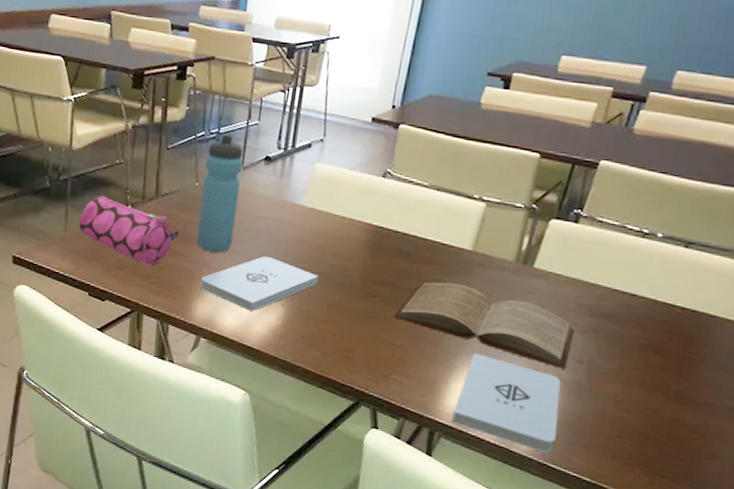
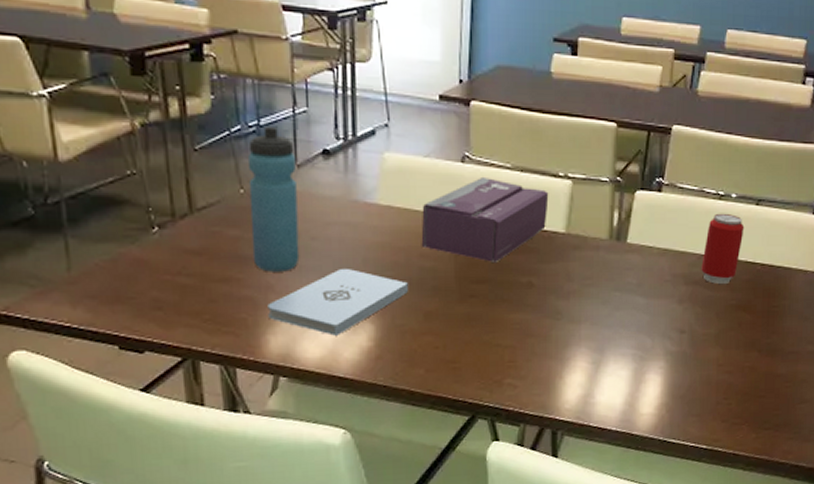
pencil case: present [78,196,179,266] -> none [87,219,229,300]
tissue box: none [335,191,461,269] -> present [421,176,549,262]
book: present [393,282,575,369] -> none [496,270,673,342]
notepad: present [451,353,561,453] -> none [572,340,671,430]
beverage can: none [610,250,668,322] -> present [701,213,745,284]

